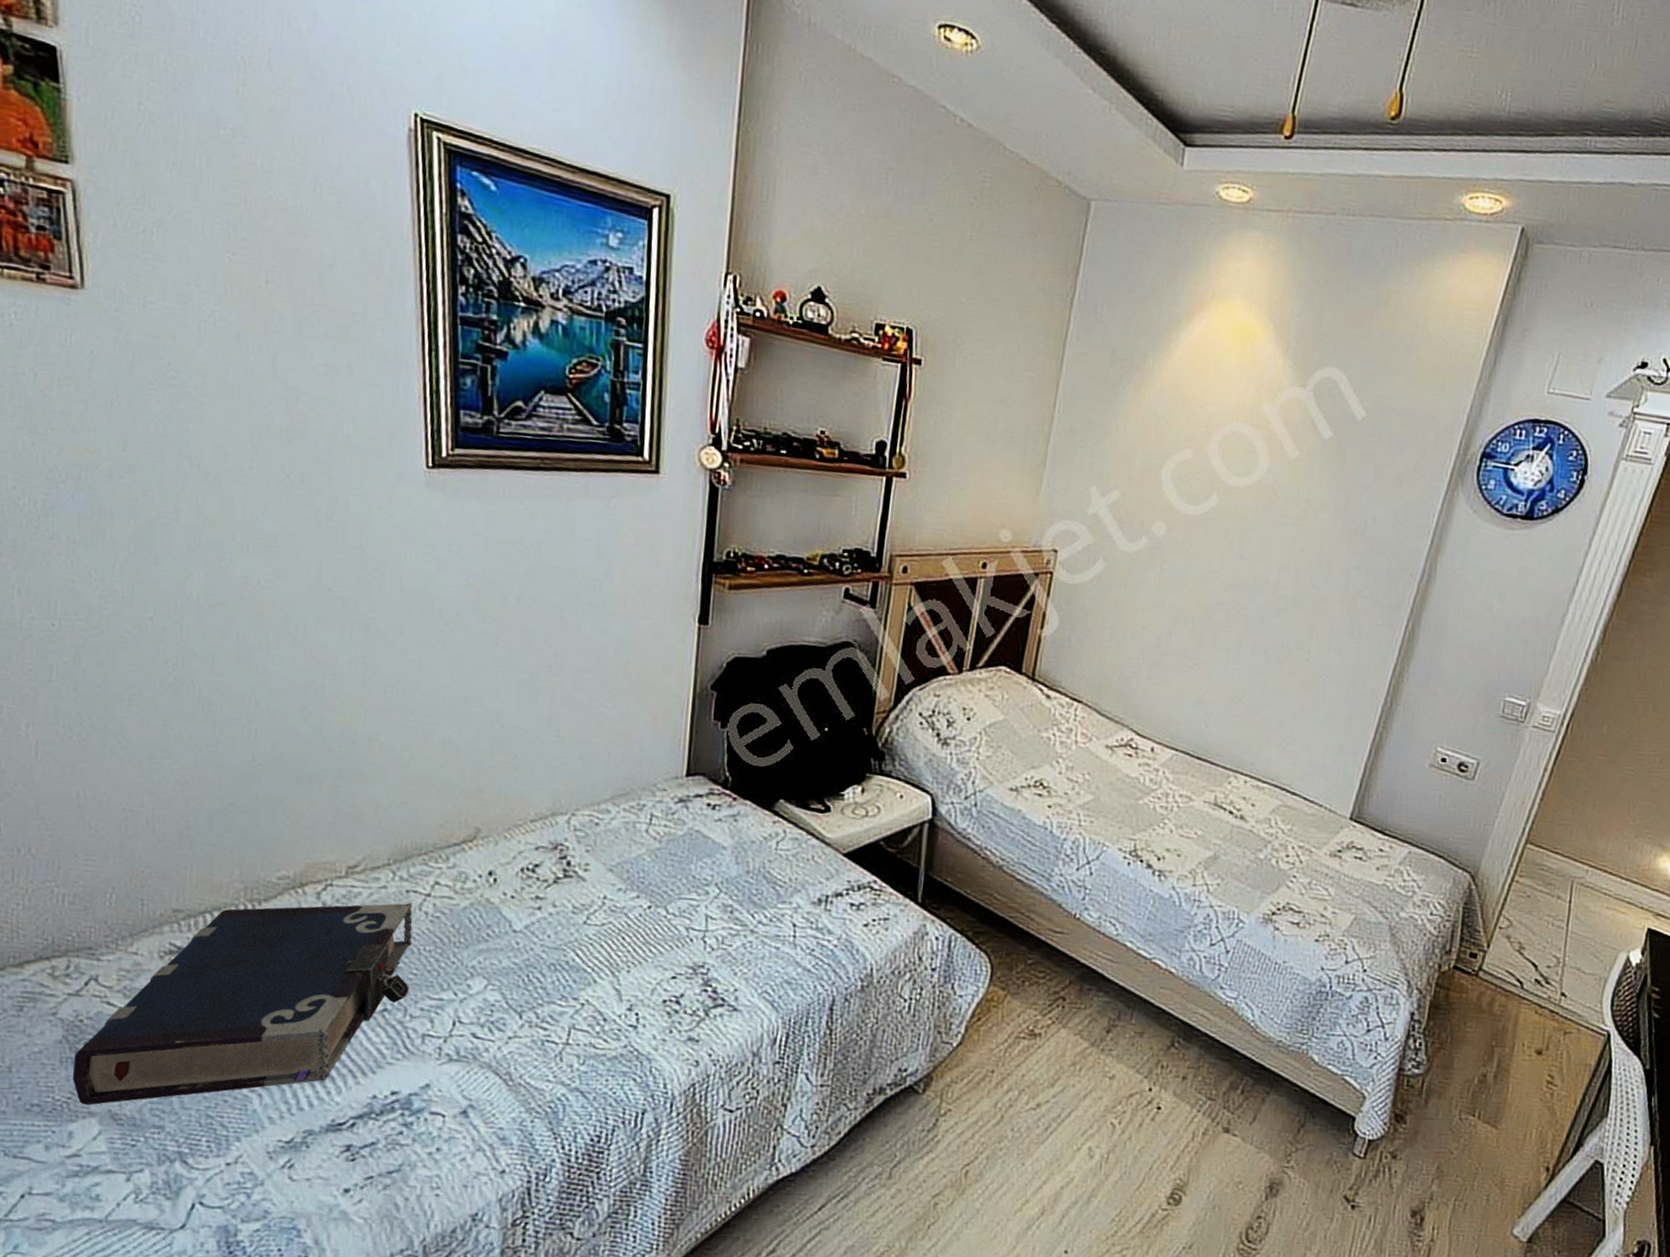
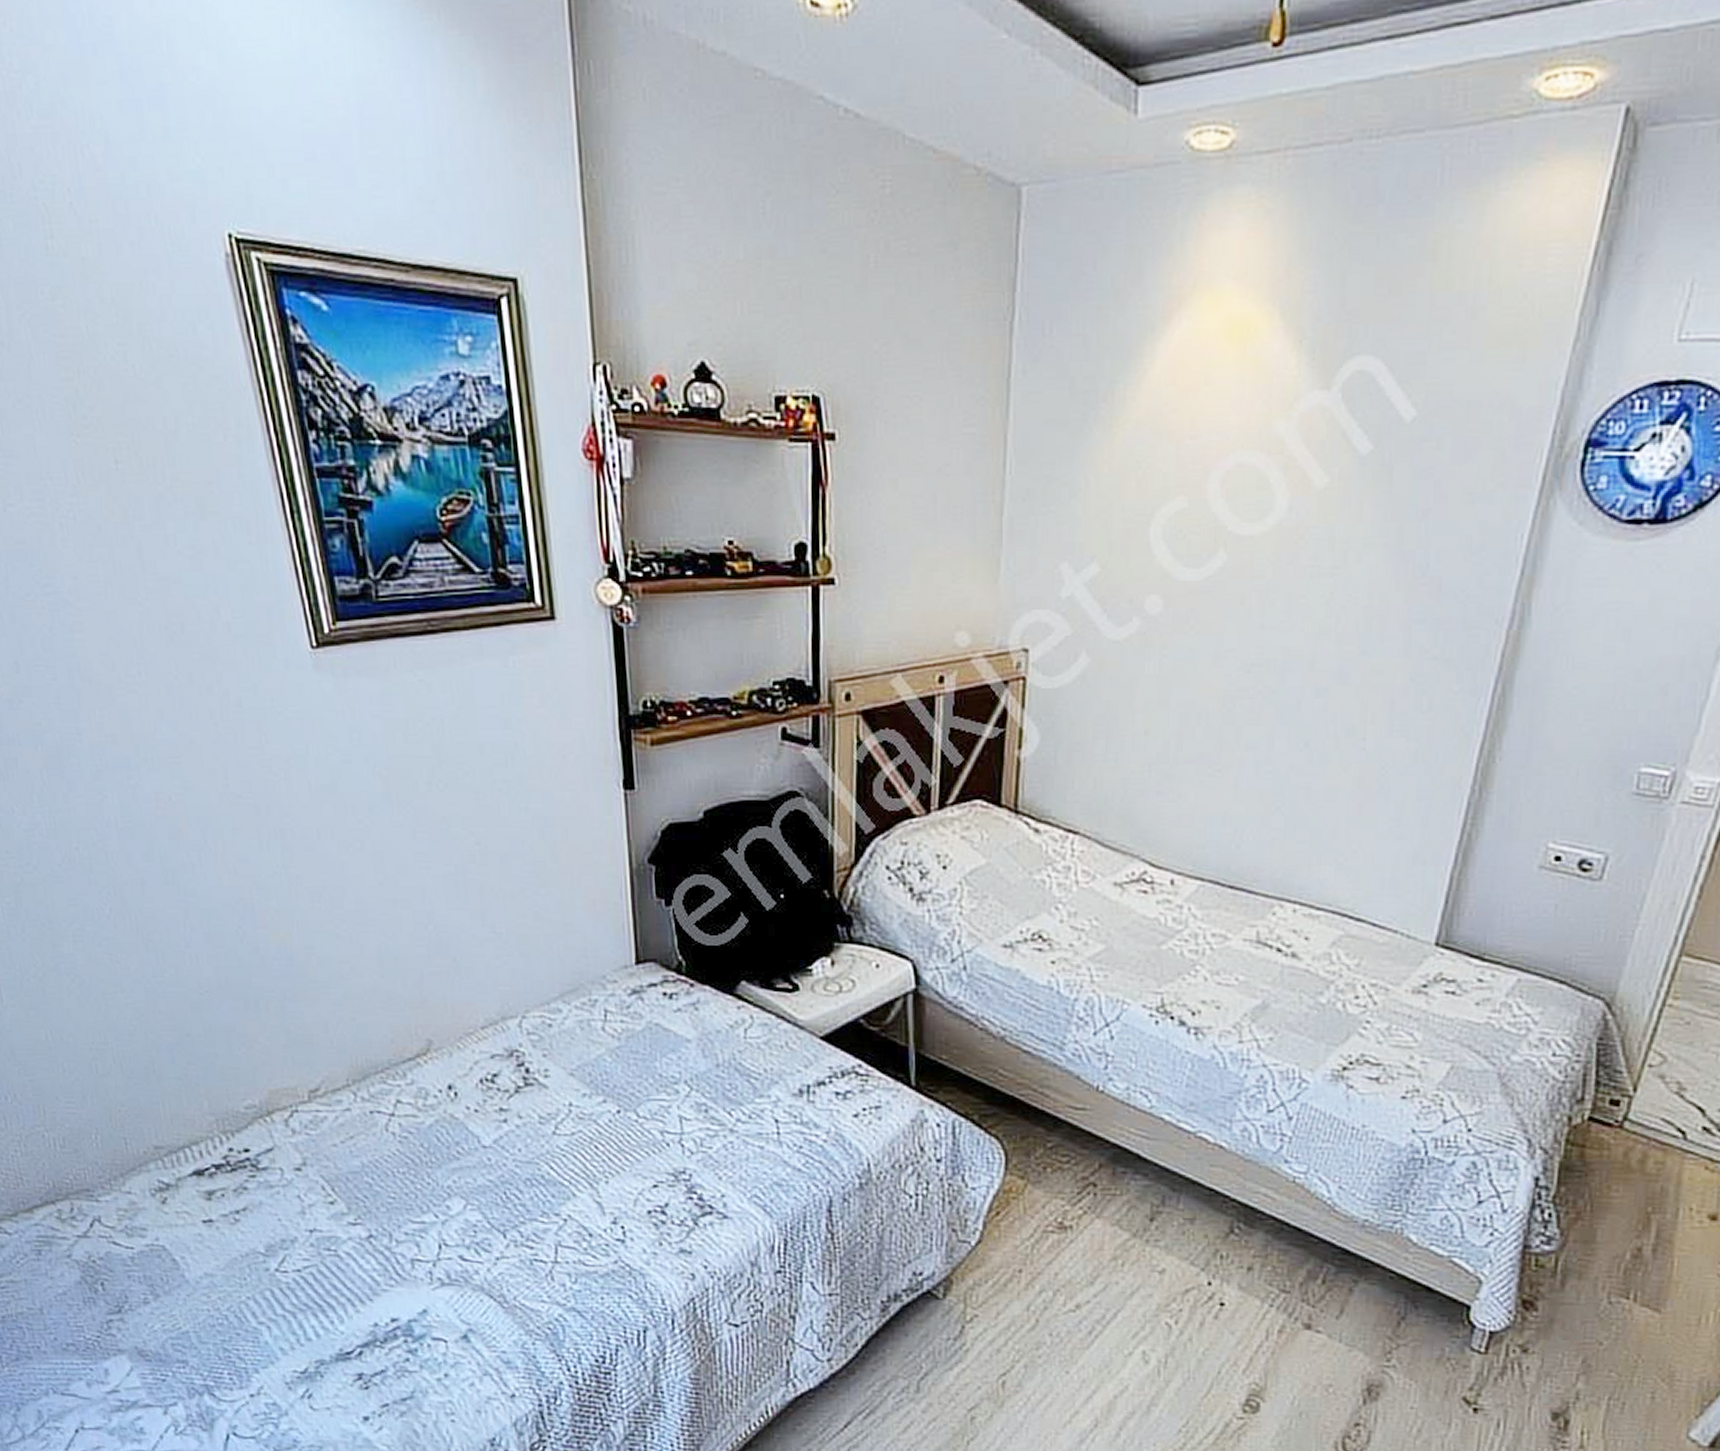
book: present [73,902,413,1106] -> none [95,1124,391,1343]

